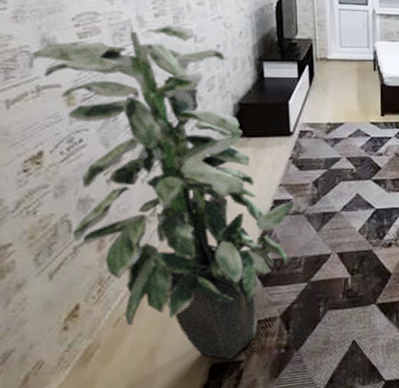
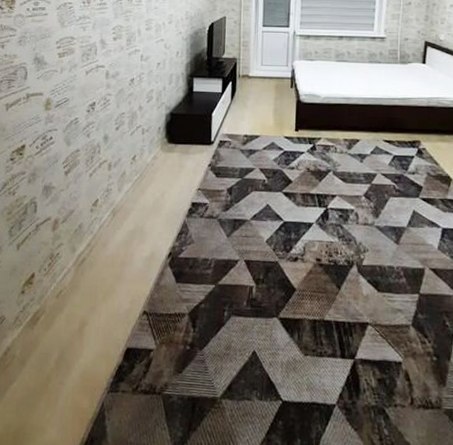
indoor plant: present [31,25,294,360] -> none [27,46,209,346]

